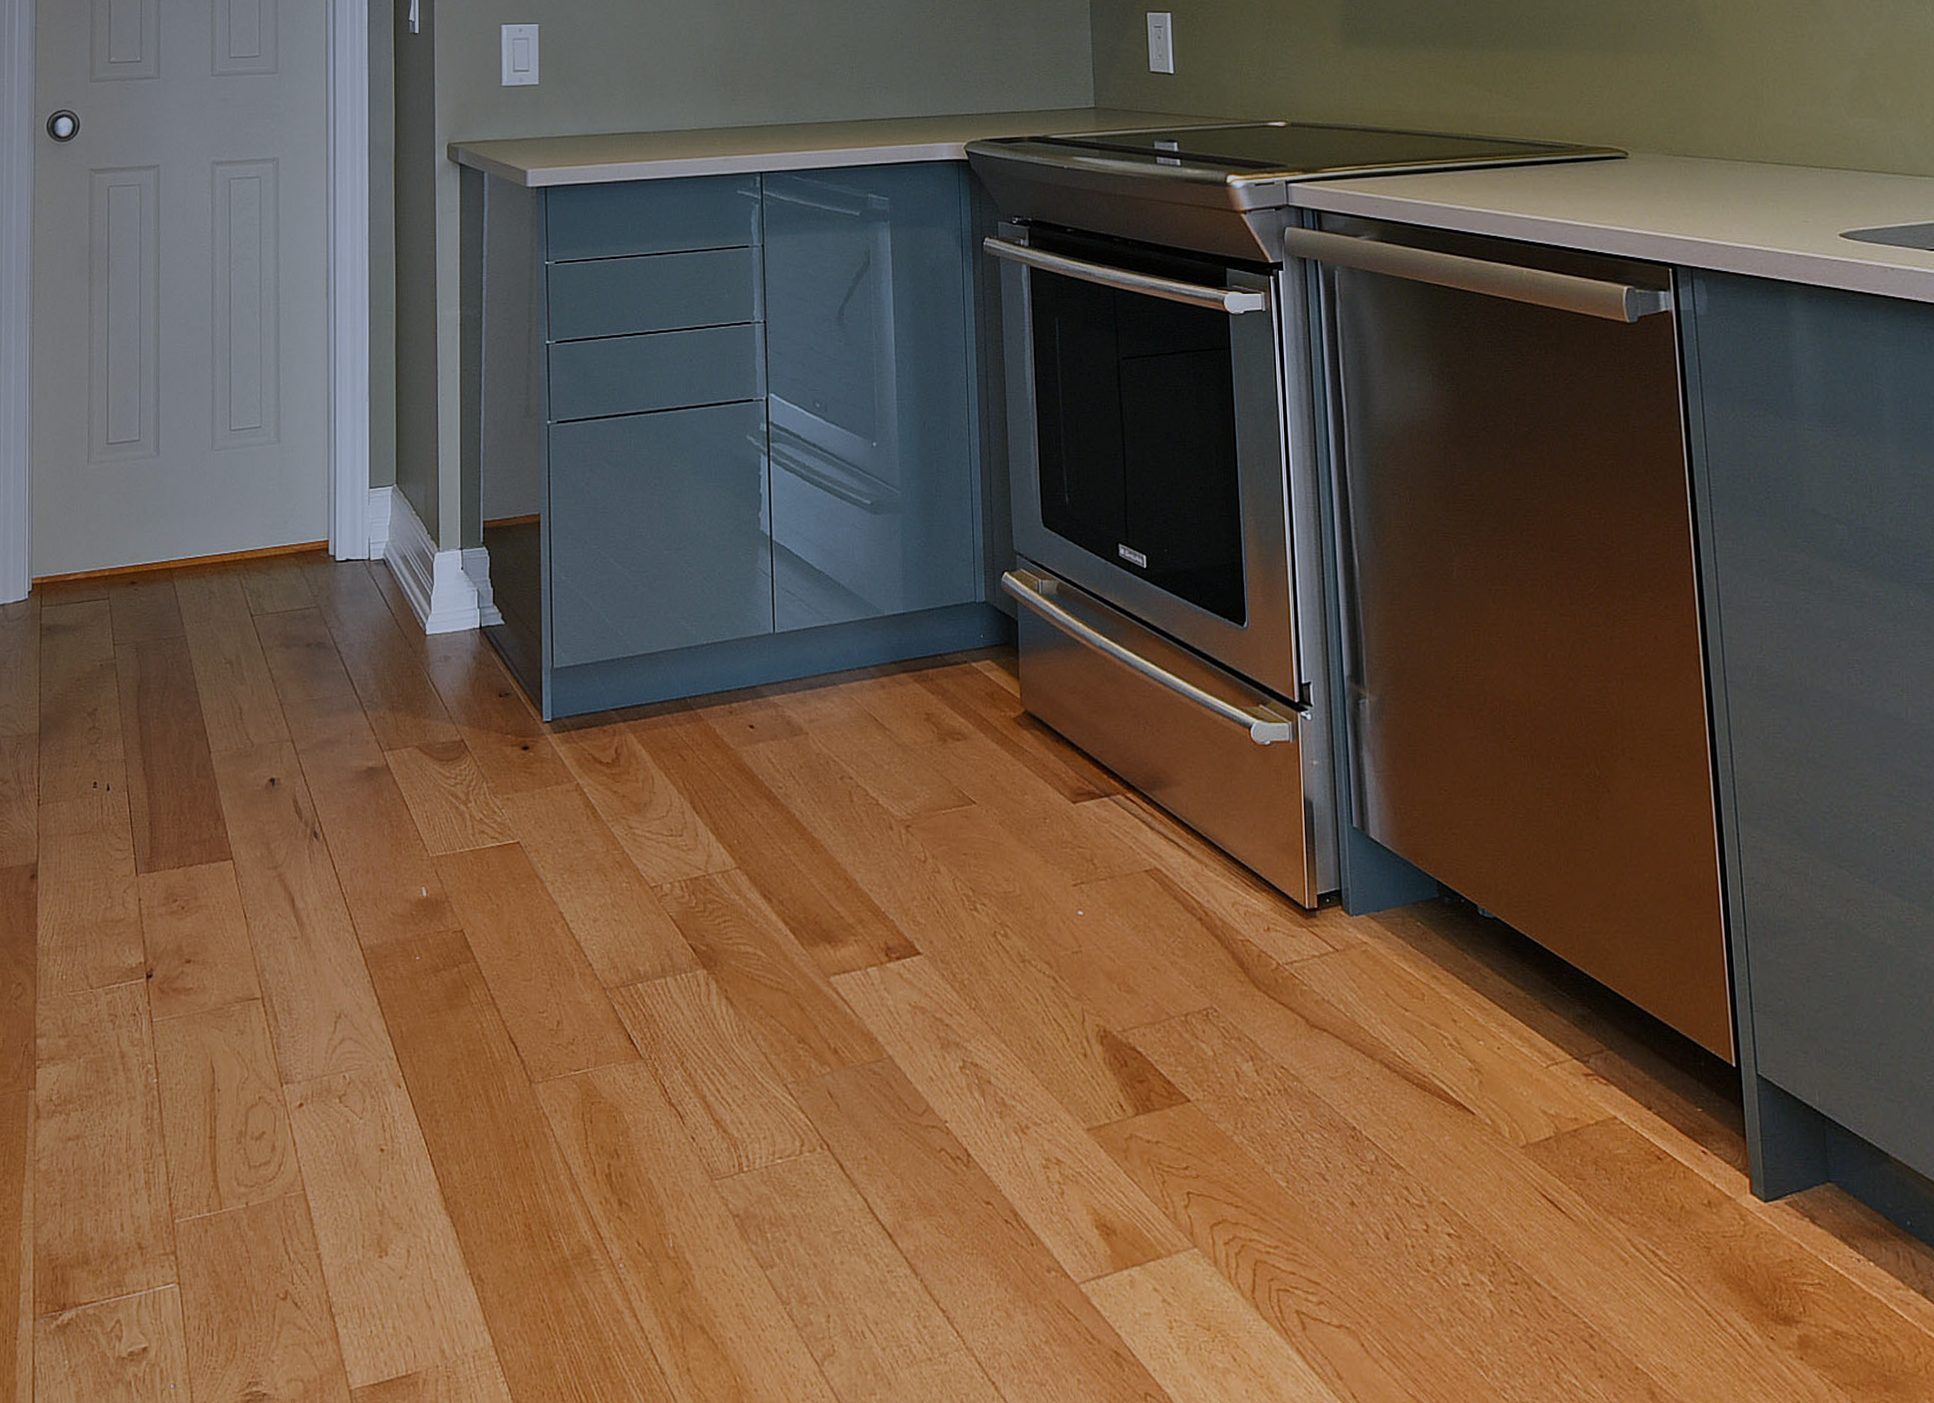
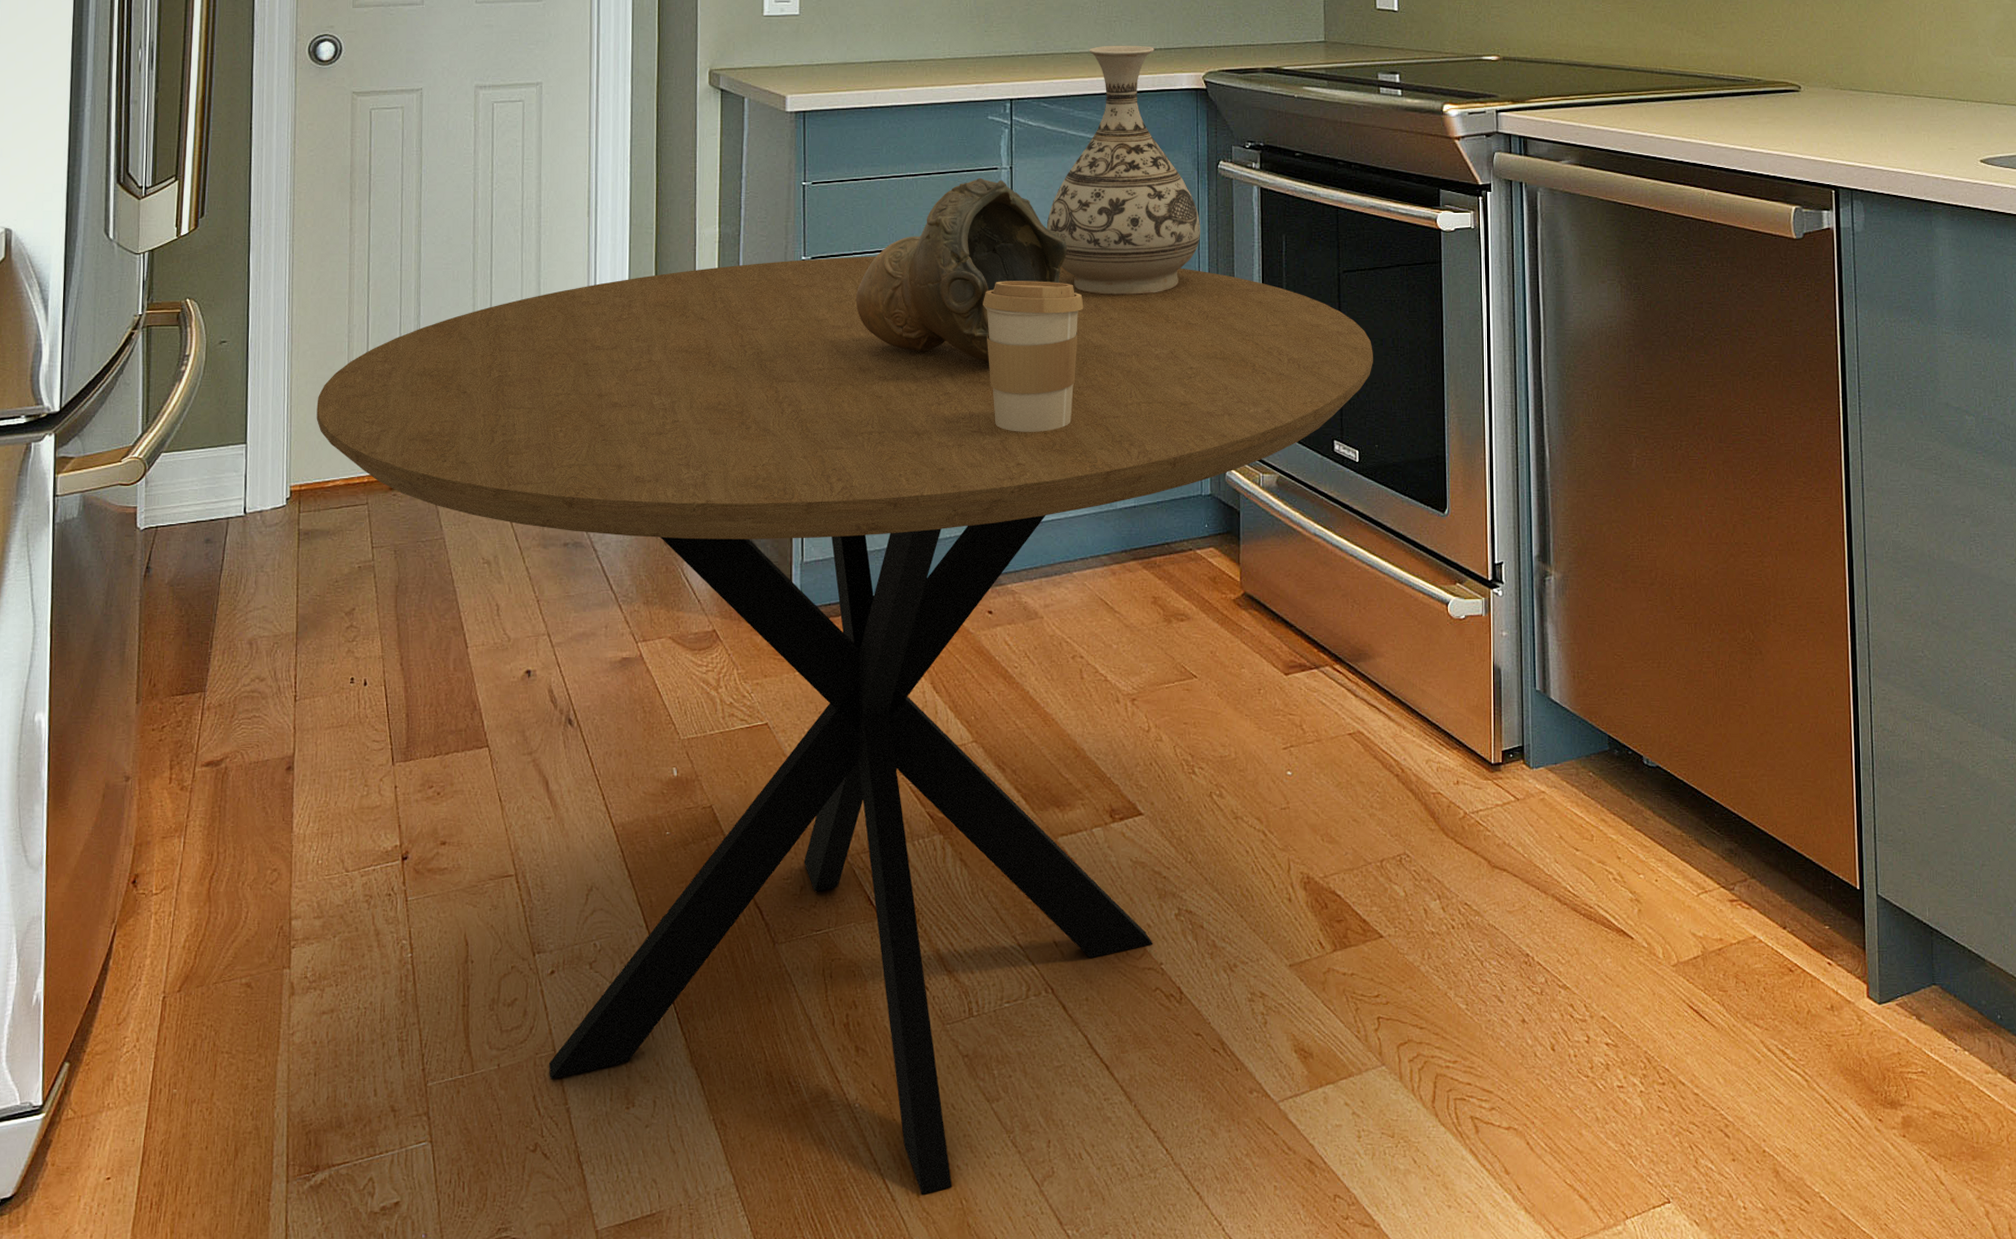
dining table: none [57,340,1159,1369] -> present [316,256,1373,1195]
decorative bowl: none [604,256,825,456] -> present [856,177,1068,363]
coffee cup: none [736,367,844,531] -> present [983,281,1084,432]
vase: none [801,113,967,383] -> present [1046,45,1201,295]

